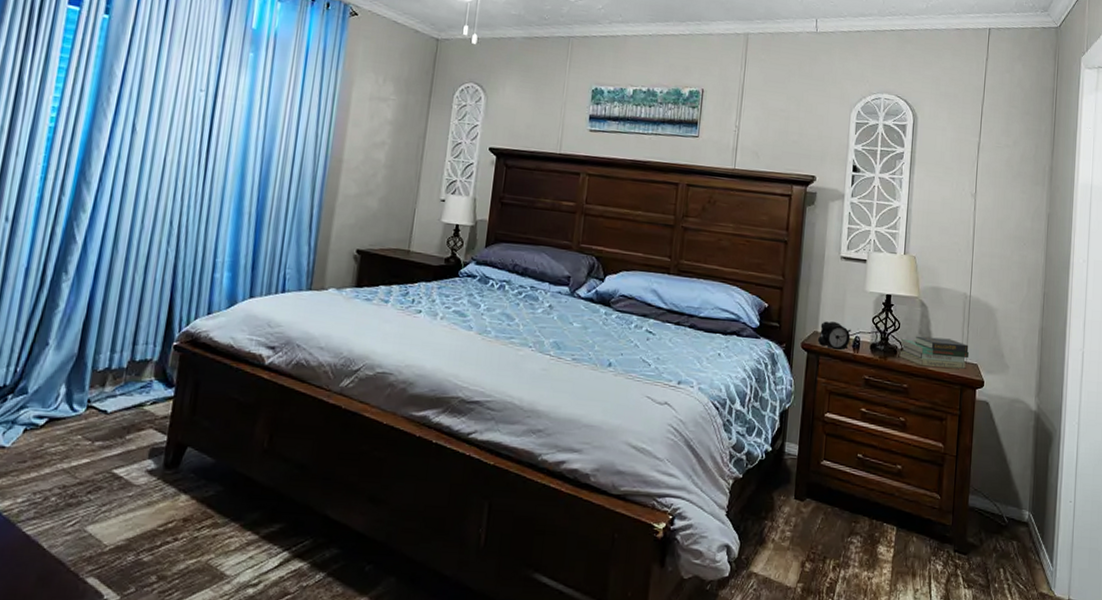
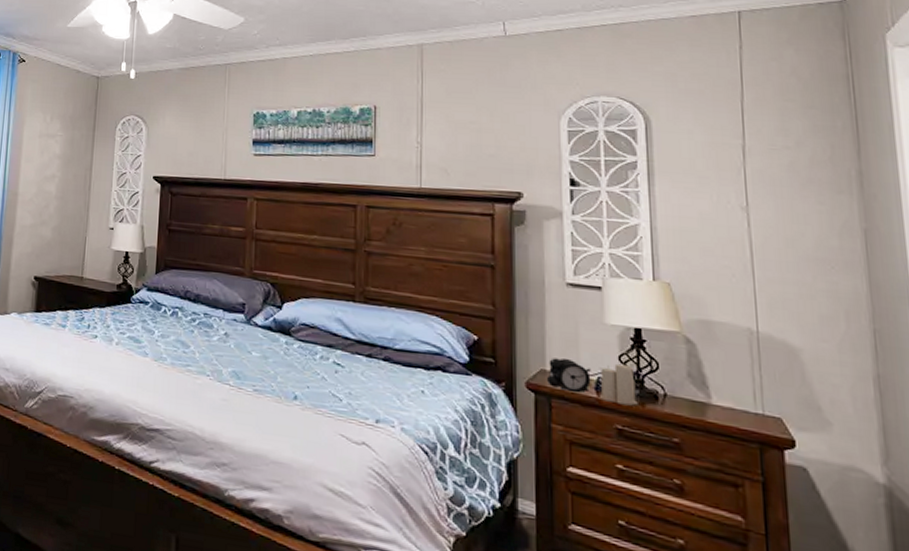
candle: none [854,323,883,361] -> present [598,362,640,408]
books: present [899,335,970,369] -> none [662,379,768,423]

